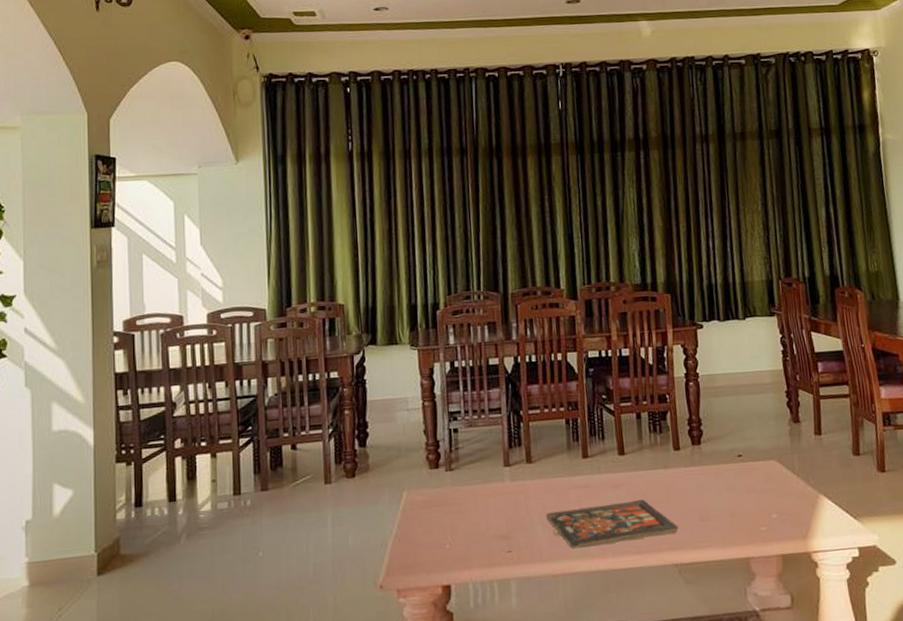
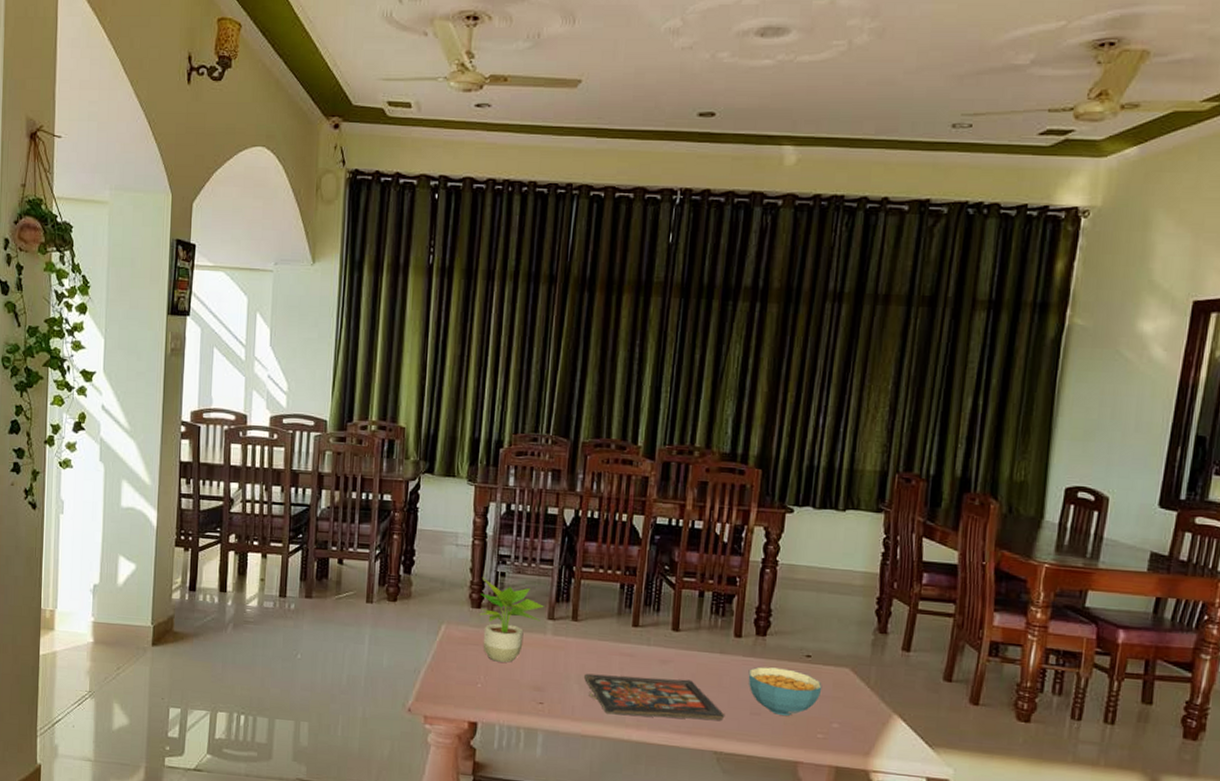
potted plant: none [437,437,499,519] -> present [478,577,544,663]
cereal bowl: none [691,471,757,517] -> present [748,666,822,717]

